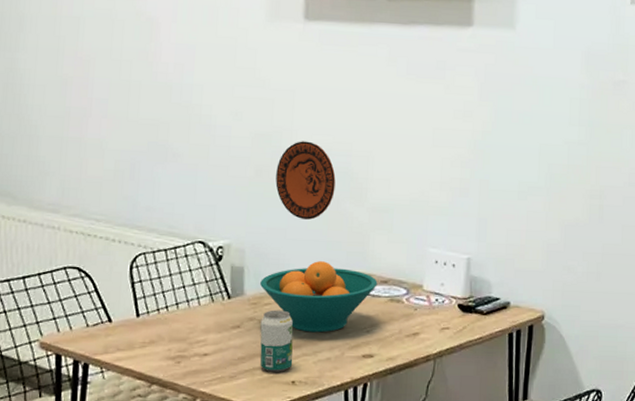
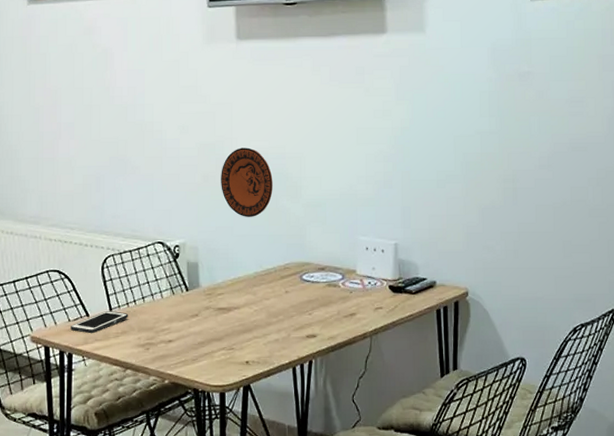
cell phone: none [88,316,159,341] -> present [71,310,129,333]
fruit bowl: present [260,261,378,333] -> none [213,253,316,317]
beverage can: present [260,310,294,372] -> none [216,299,246,354]

